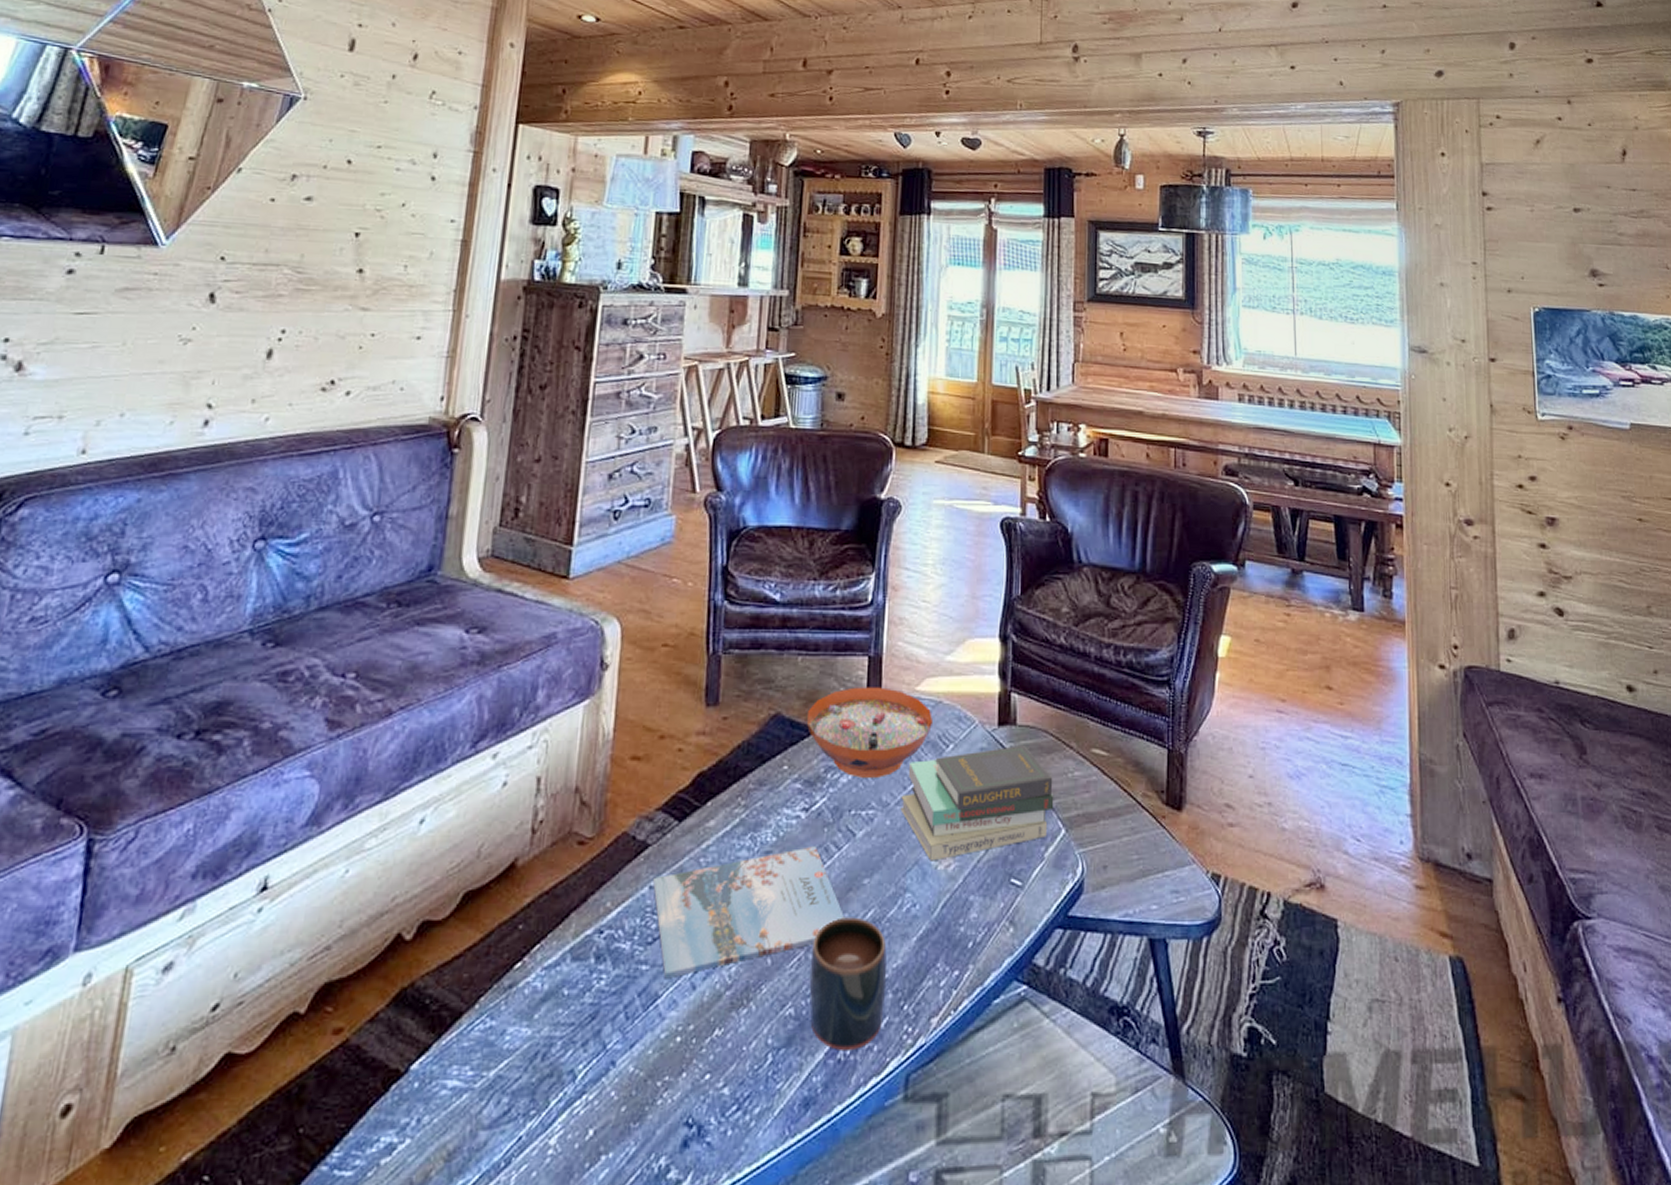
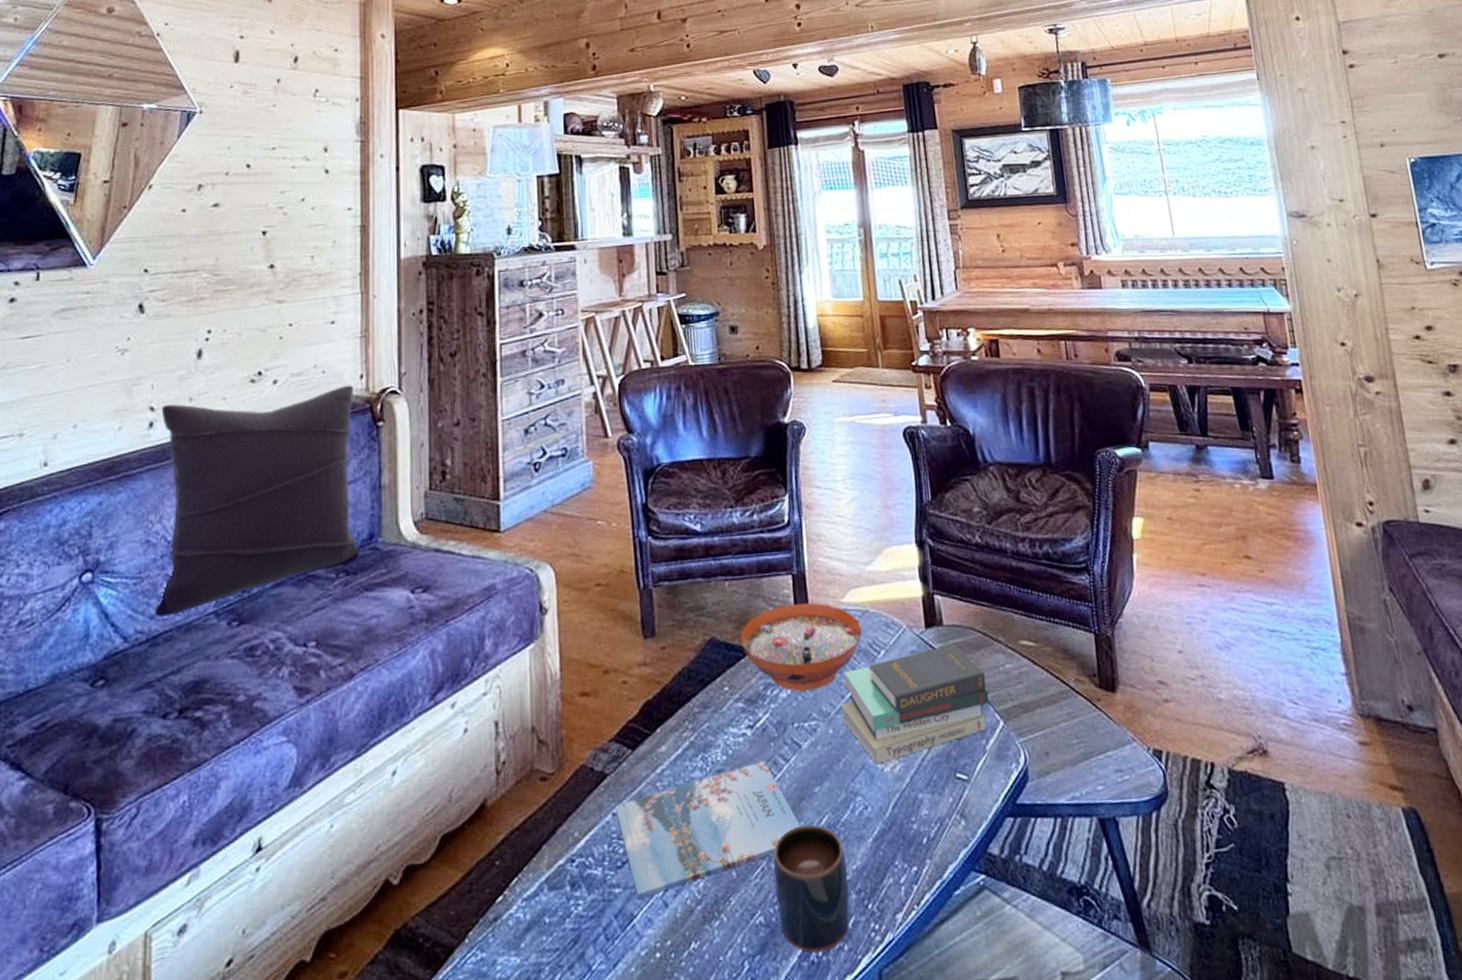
pillow: none [183,404,432,630] -> present [155,385,360,618]

